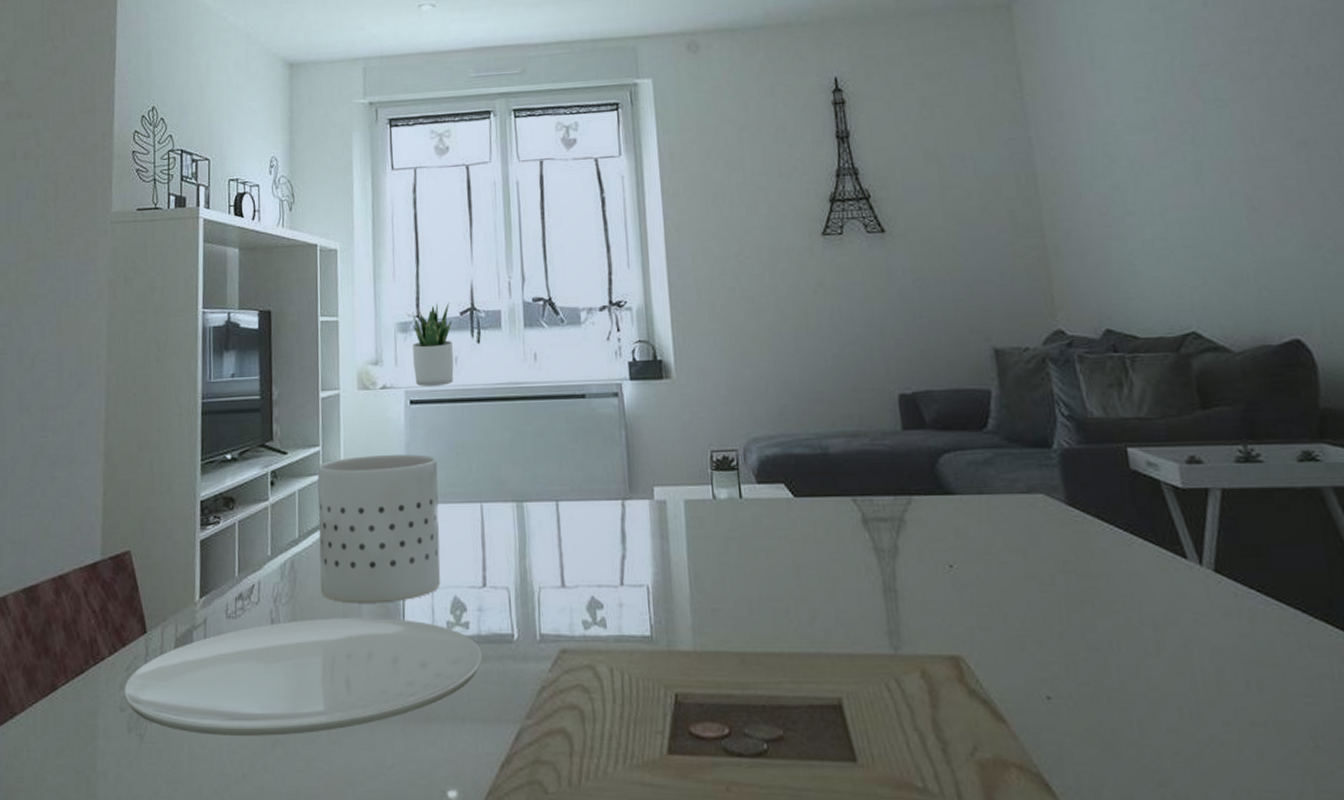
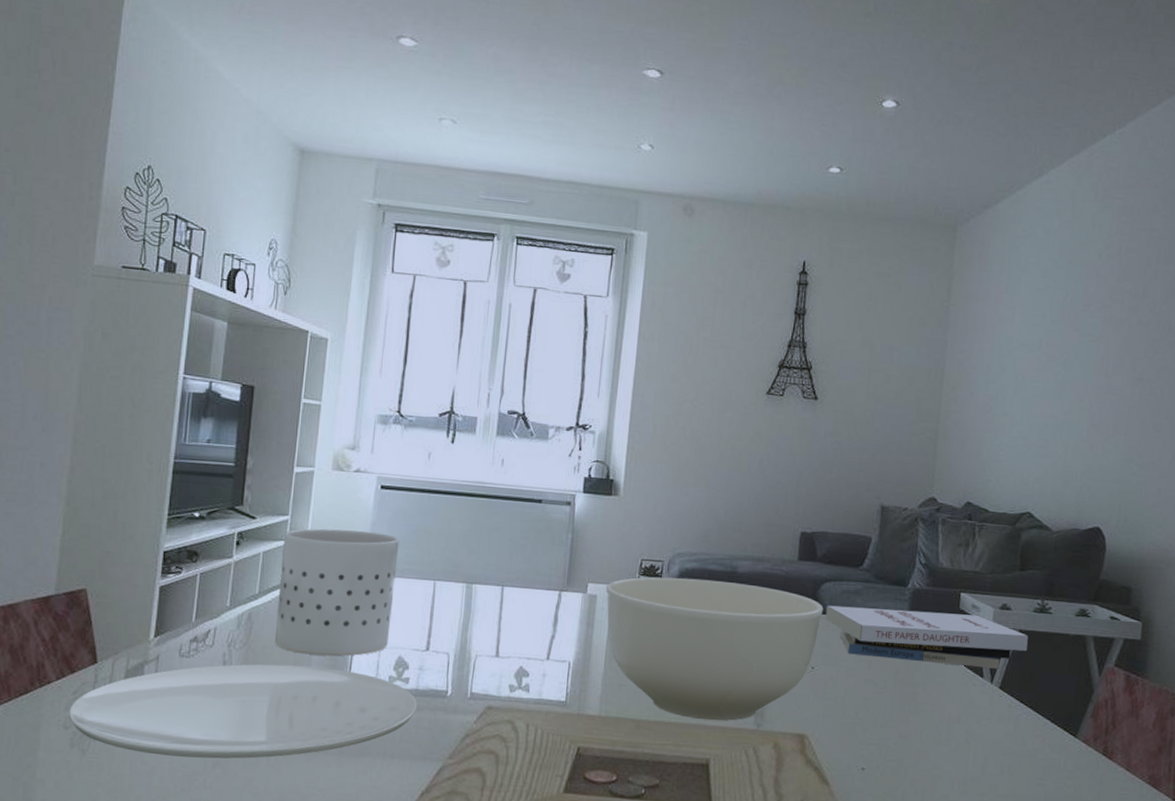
planter: present [412,303,454,387] -> none [388,402,431,477]
bowl: none [674,466,949,647] -> present [605,577,824,721]
books: none [951,475,1241,546] -> present [825,605,1028,669]

